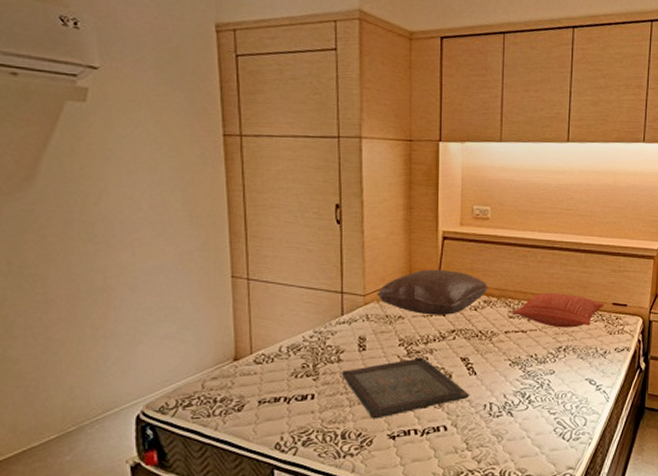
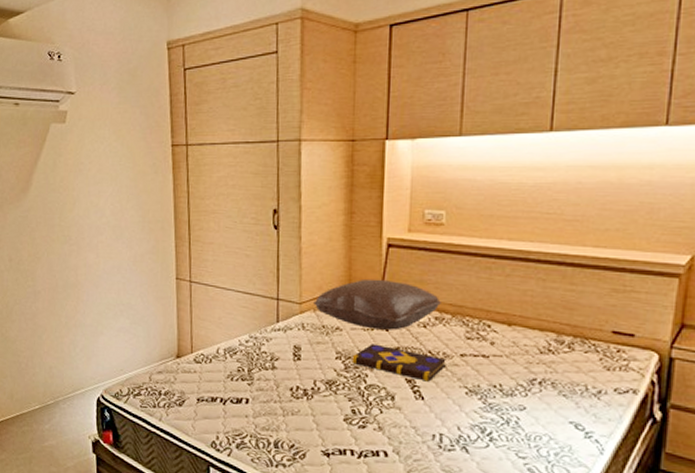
serving tray: present [341,357,470,419] -> none [275,373,416,433]
book: none [414,329,494,359] -> present [352,344,446,382]
pillow: present [512,293,604,328] -> none [470,313,600,358]

